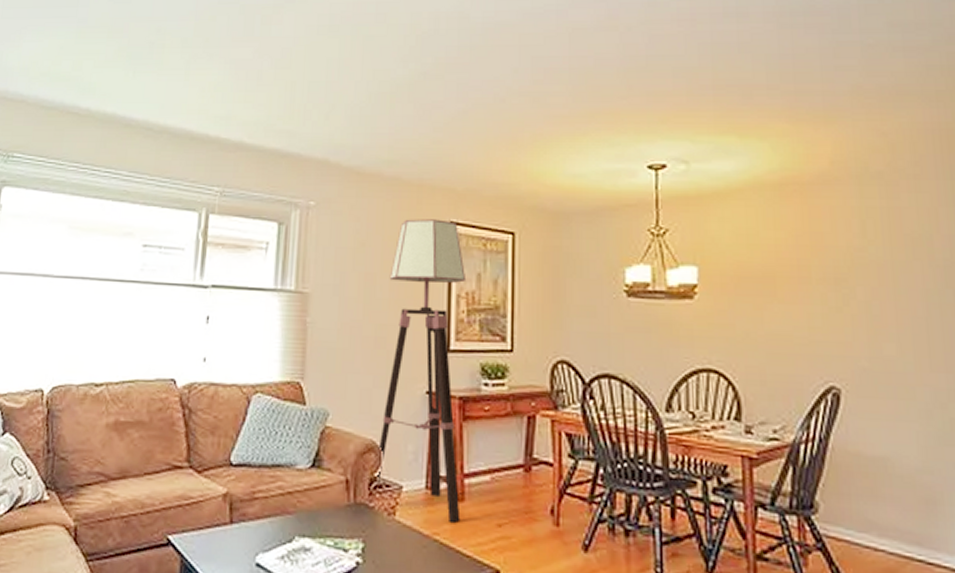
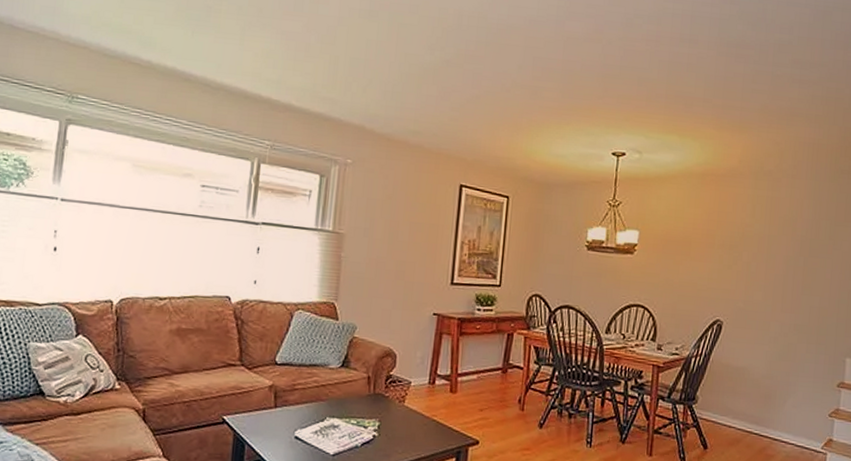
floor lamp: present [377,219,467,523] -> none [392,180,470,408]

